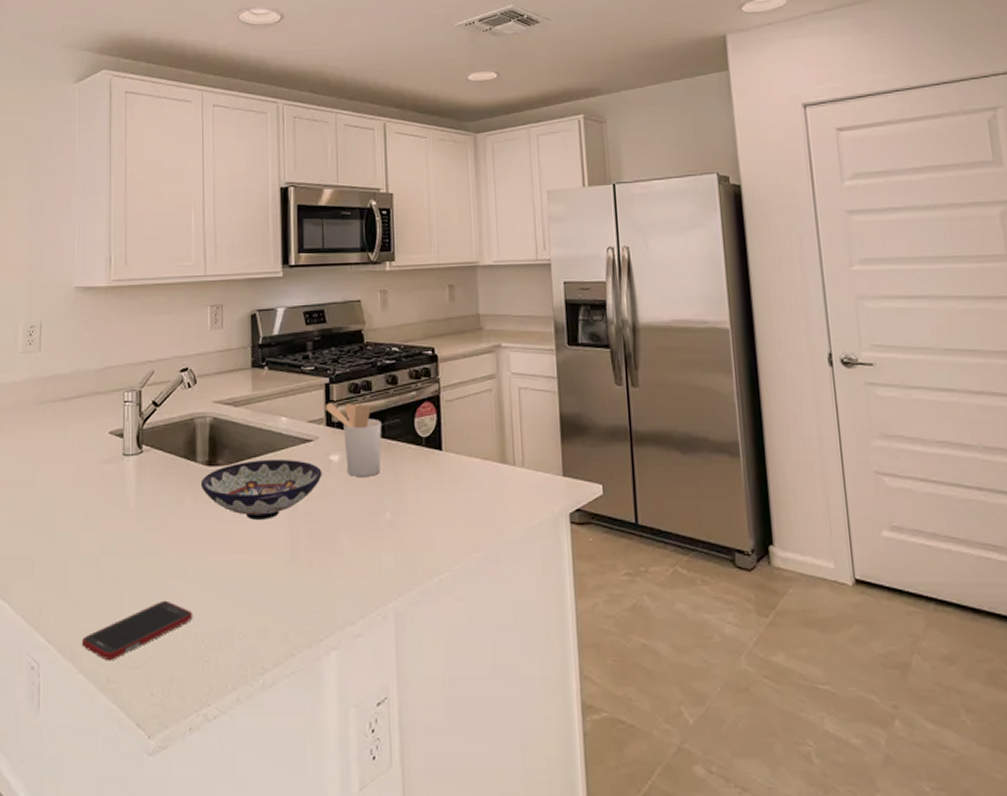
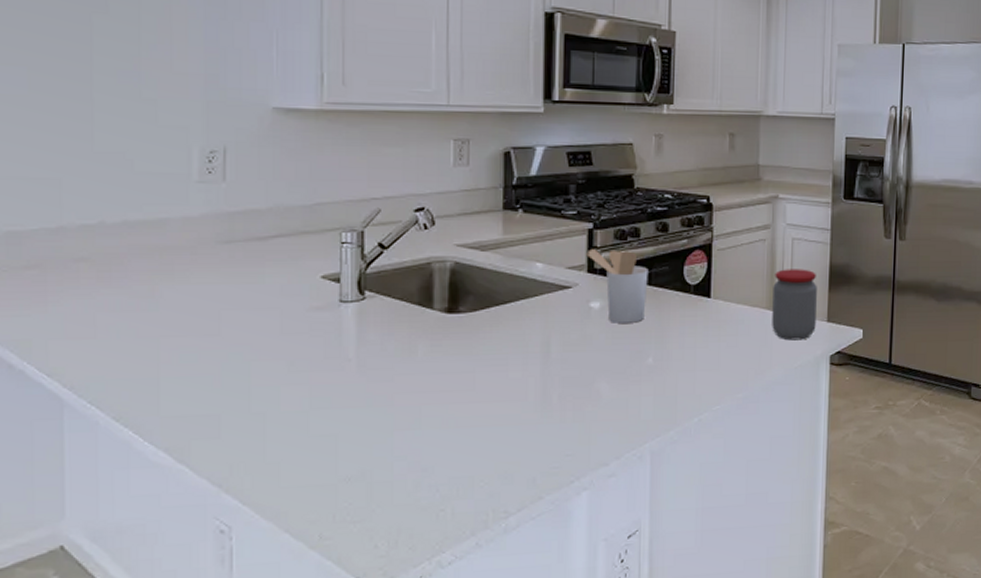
cell phone: present [81,600,193,660] -> none [286,453,426,517]
bowl: present [200,458,322,520] -> none [437,305,580,368]
jar: none [503,419,551,496] -> present [772,269,817,341]

